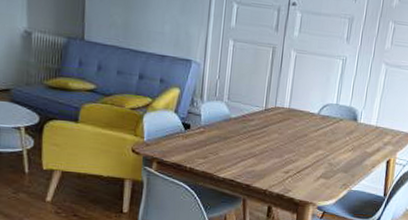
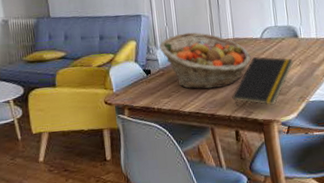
fruit basket: none [205,91,304,159] -> present [159,32,252,90]
notepad: none [272,133,347,188] -> present [232,57,294,108]

